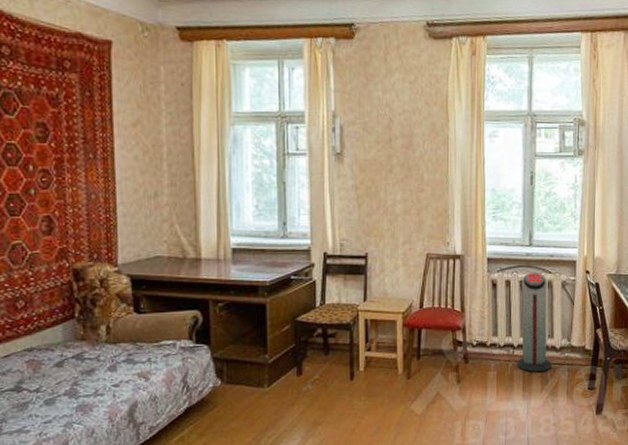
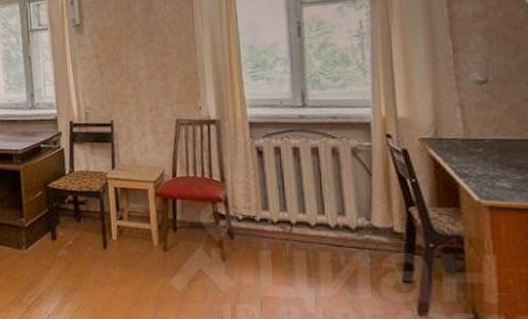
air purifier: present [517,272,551,372] -> none [295,137,345,255]

